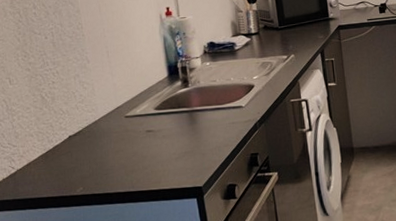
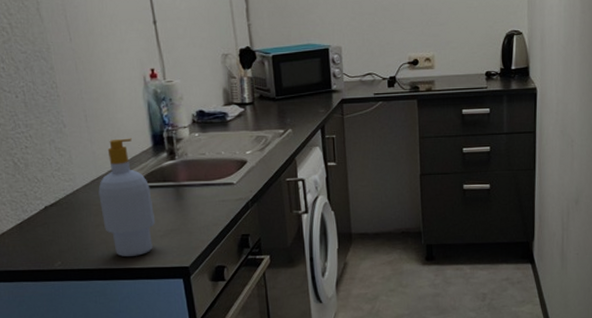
soap bottle: none [118,70,171,180] -> present [98,138,156,257]

